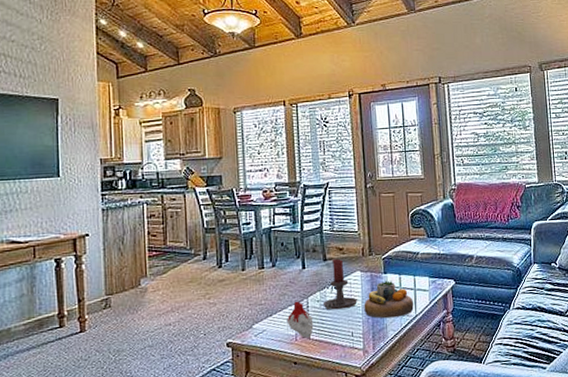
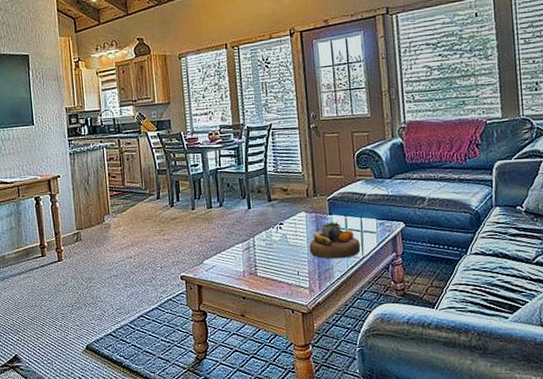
candle: present [286,301,314,338] -> none [234,239,261,275]
candle holder: present [323,258,357,310] -> none [268,199,303,249]

